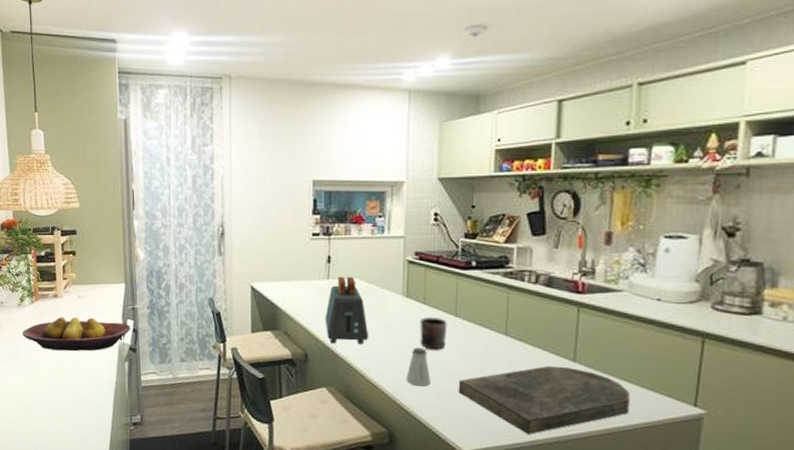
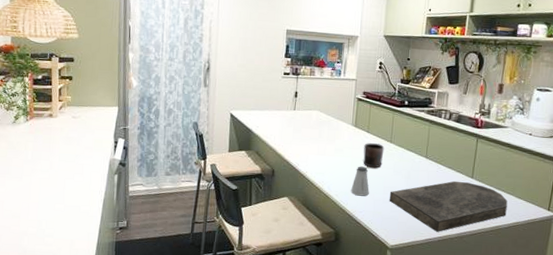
fruit bowl: present [23,317,131,351] -> none [16,134,122,165]
toaster: present [325,276,369,344] -> none [290,108,324,163]

